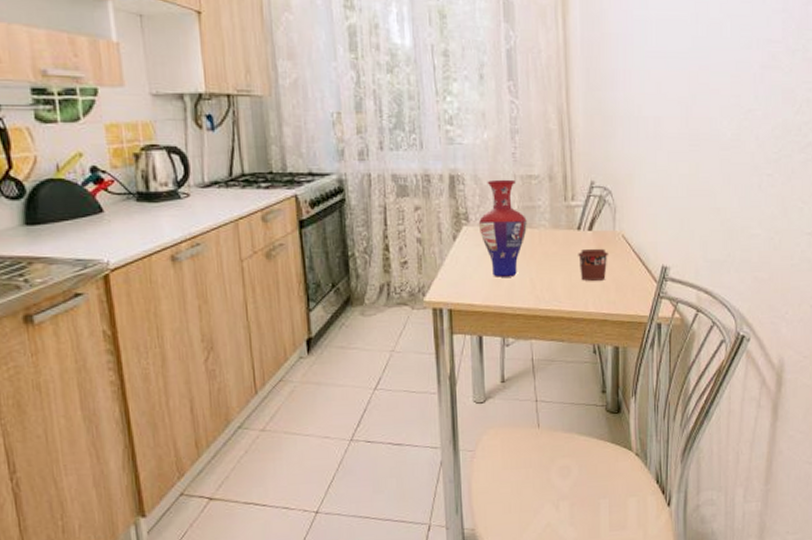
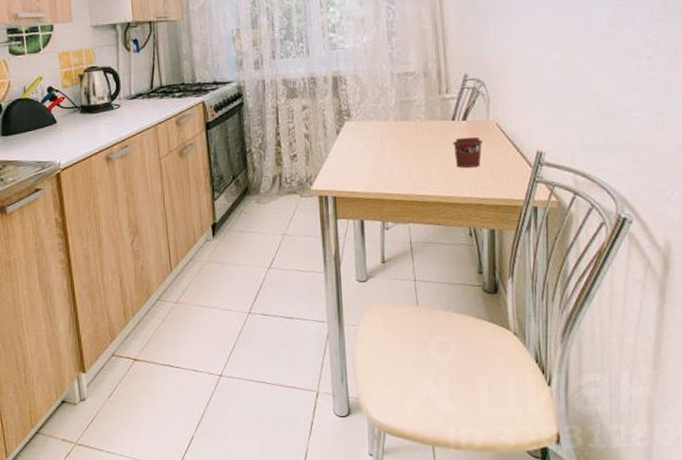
vase: present [479,179,527,277] -> none [360,77,404,167]

